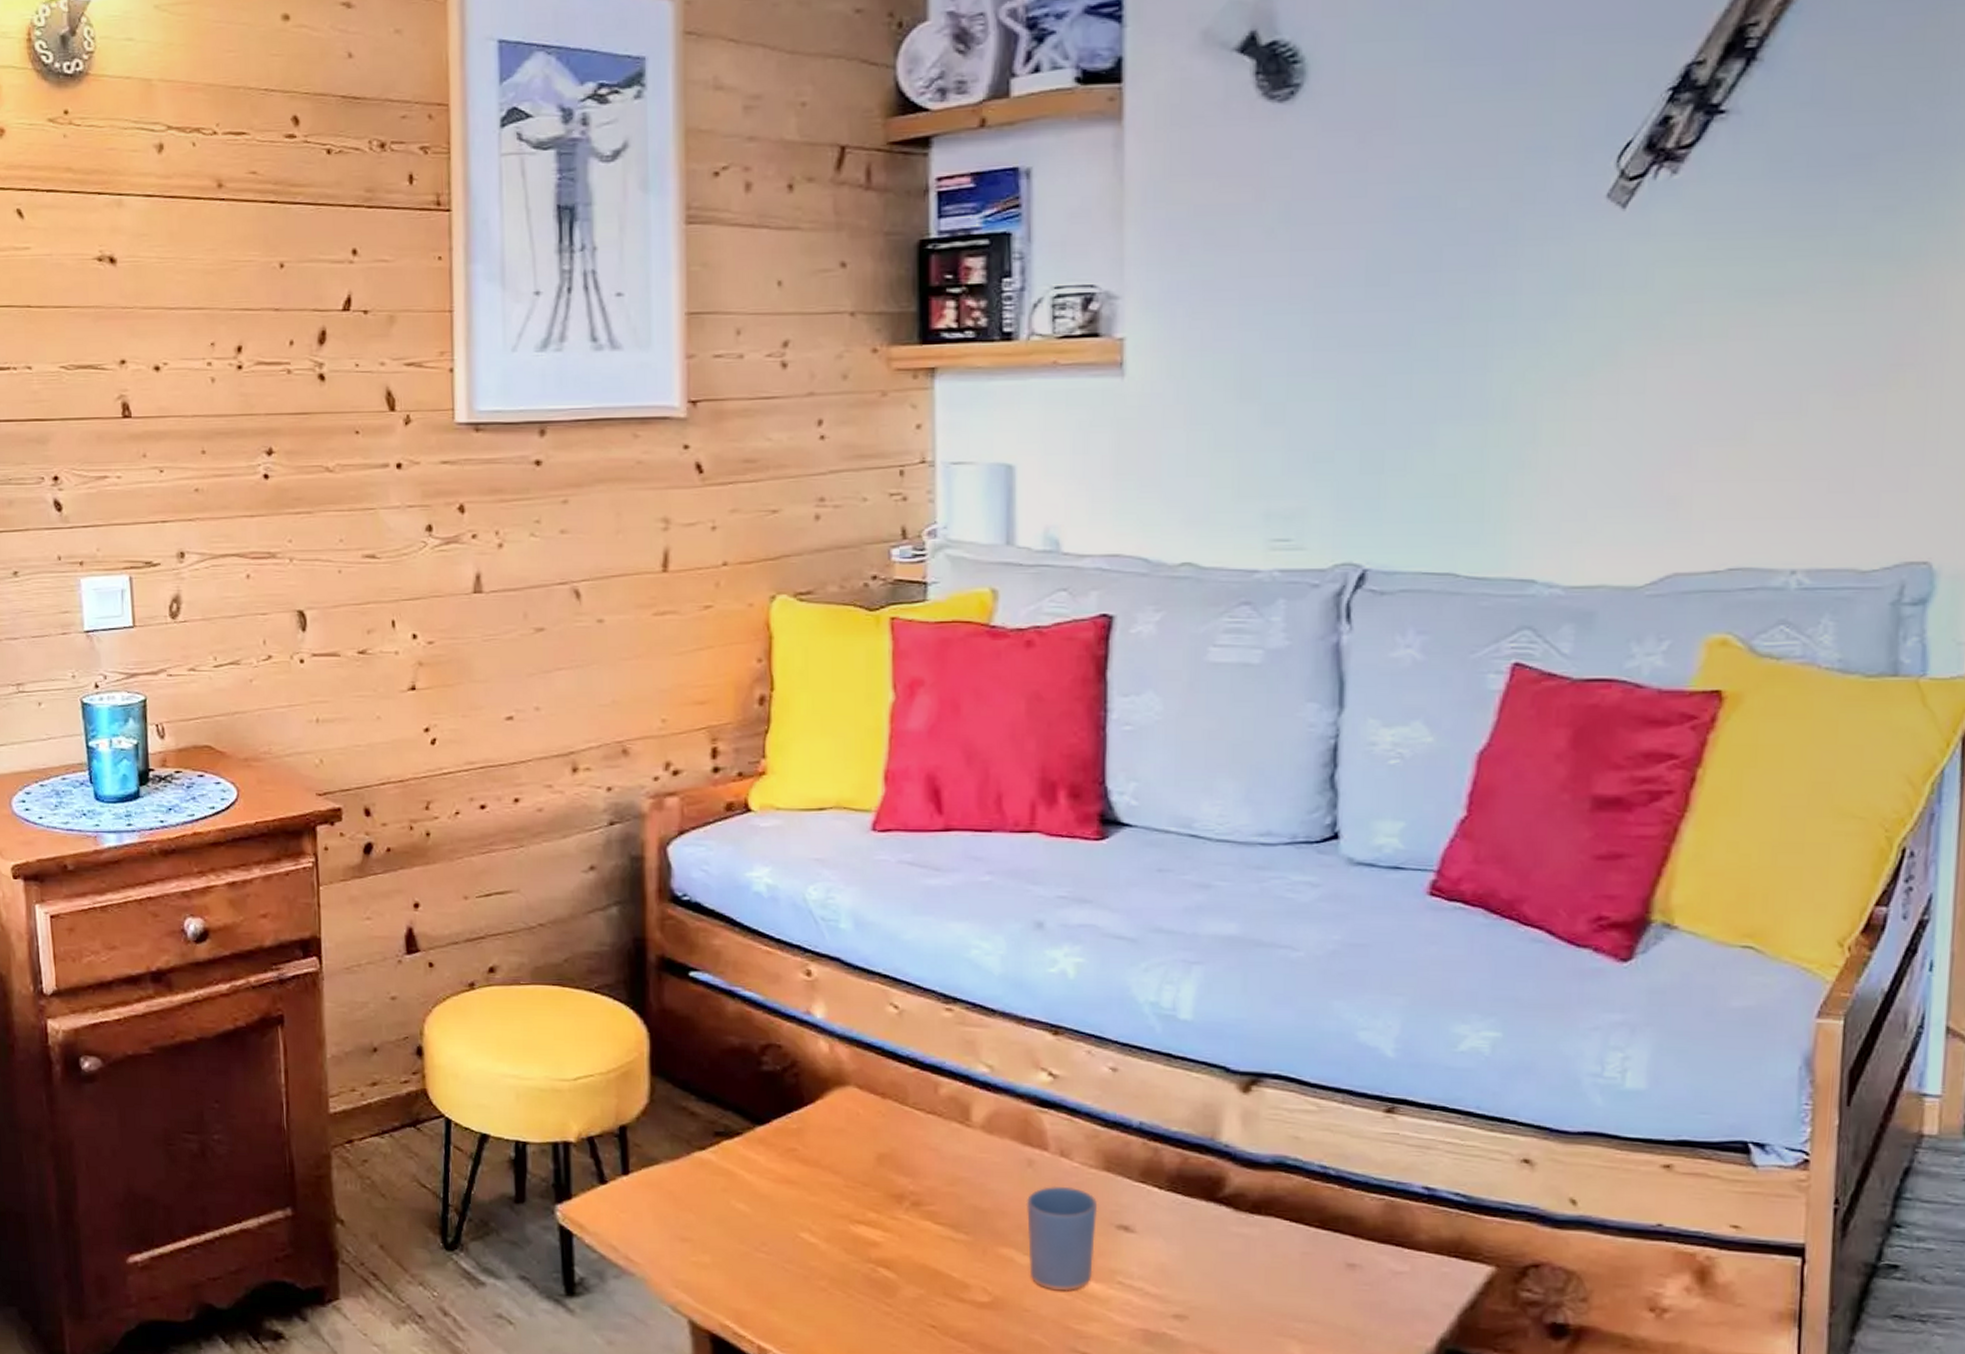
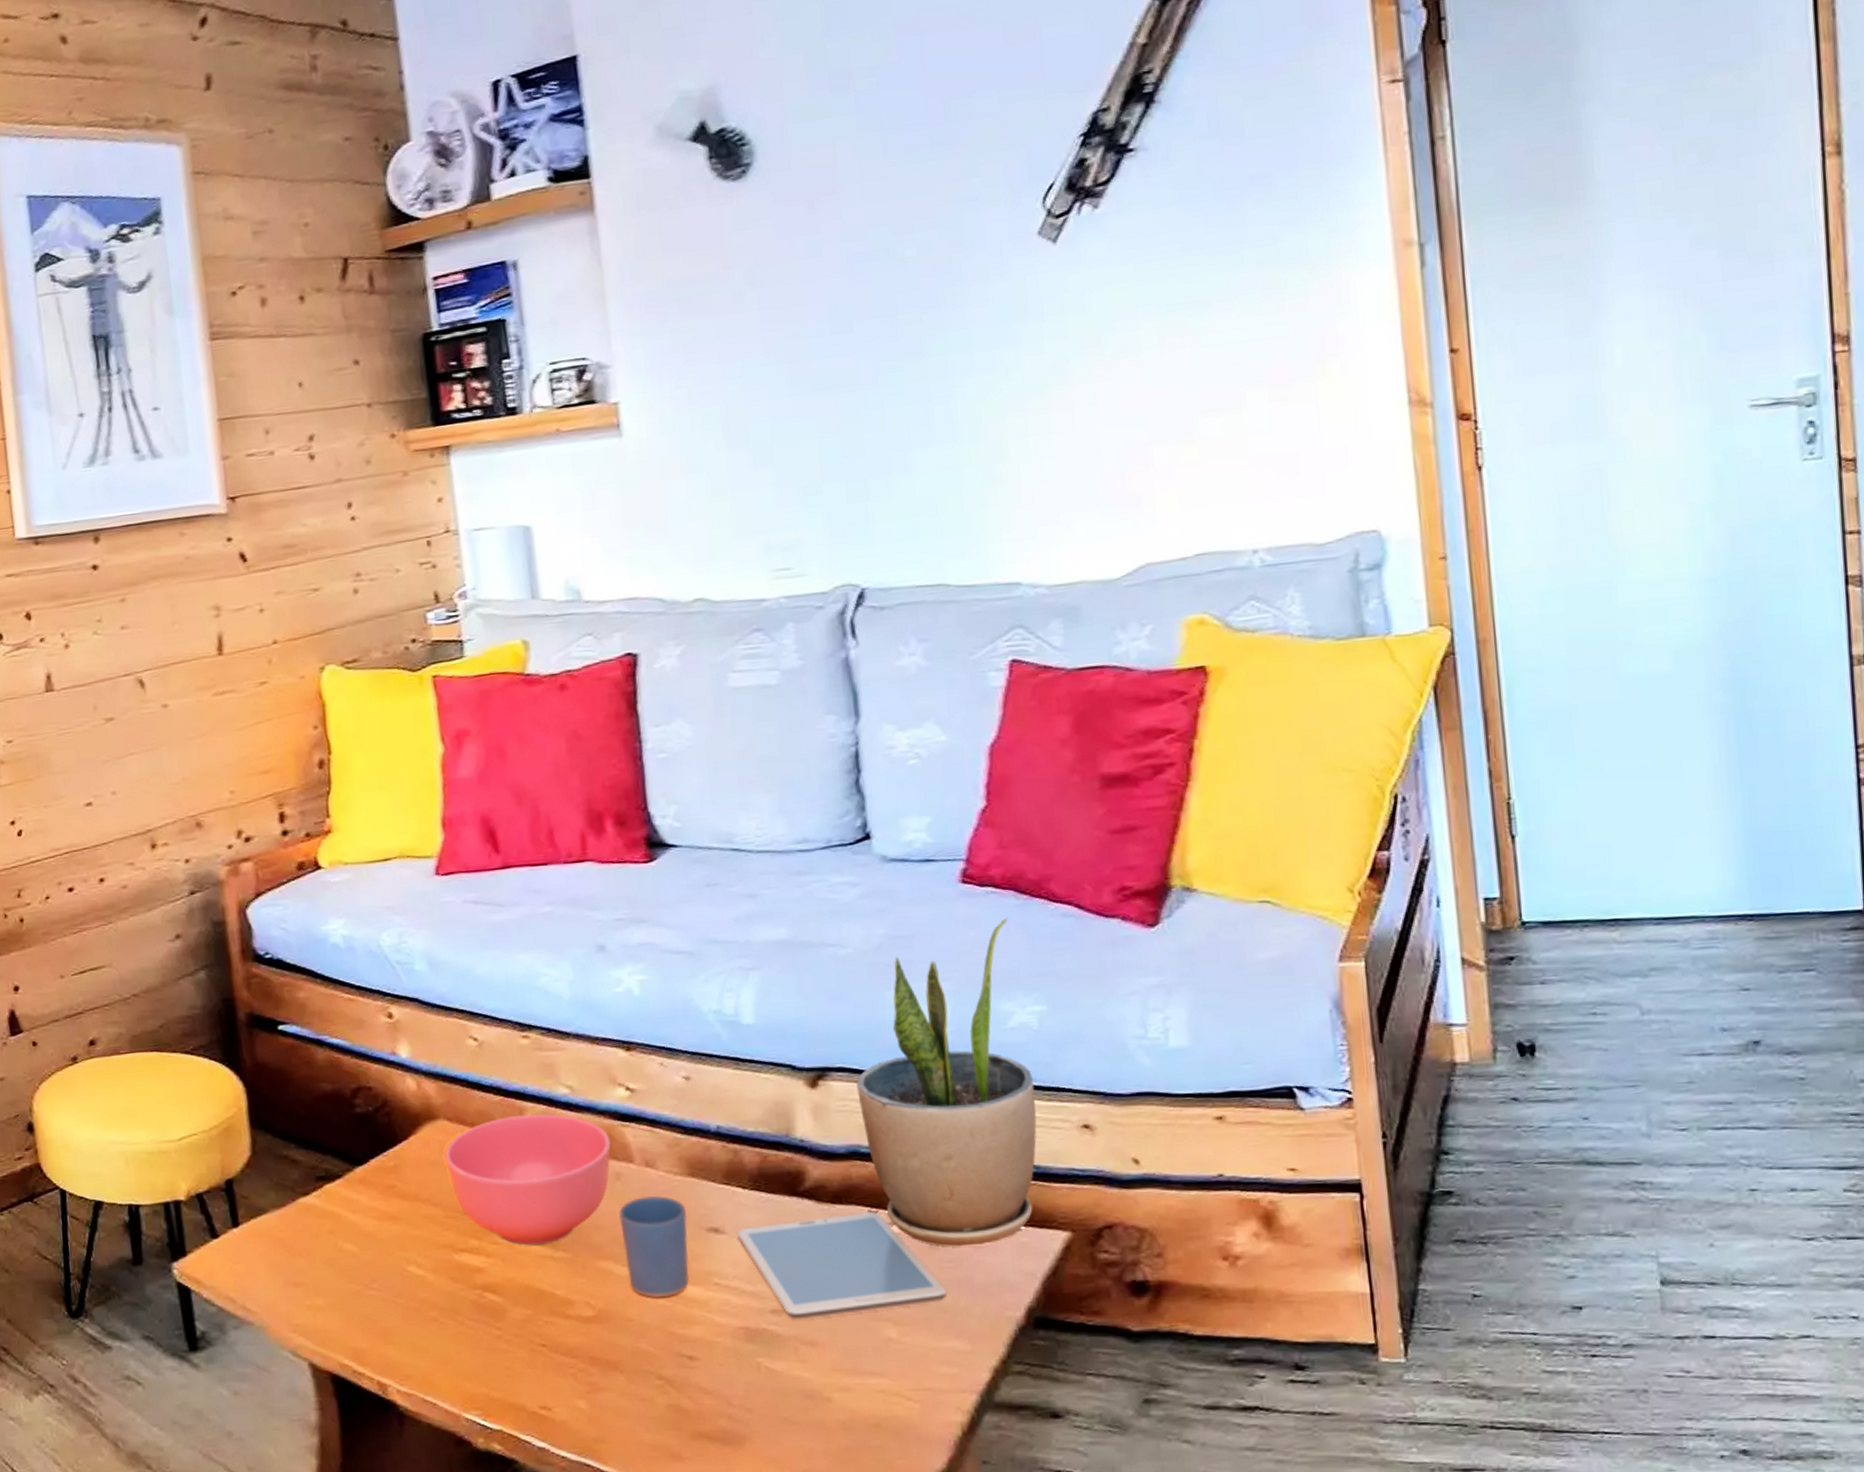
bowl: none [851,1089,1026,1225] -> present [444,1113,611,1246]
tablet: none [1148,1226,1359,1328] -> present [737,1212,948,1321]
potted plant: none [1291,936,1478,1271] -> present [856,917,1037,1247]

